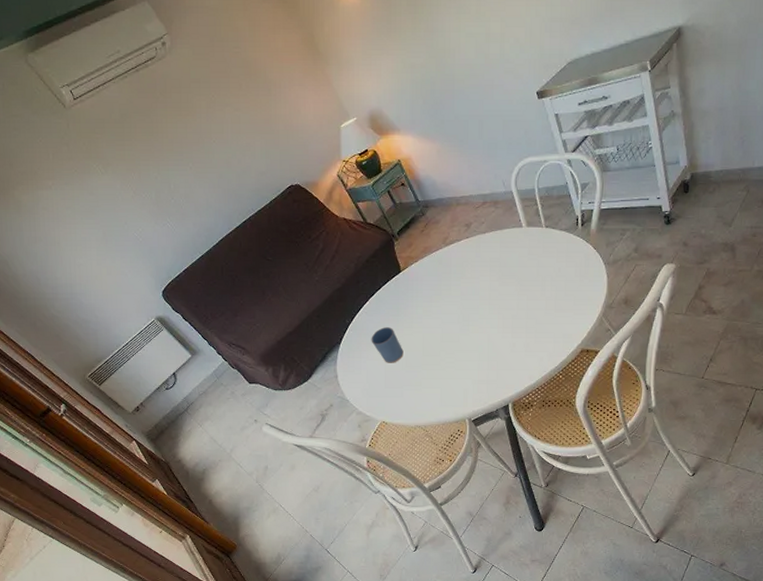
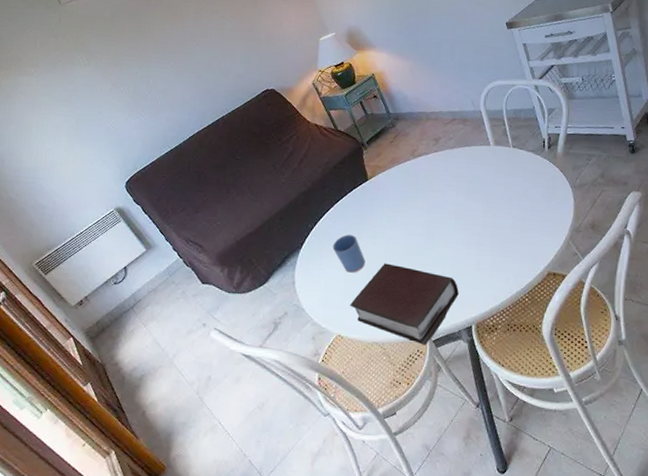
bible: none [392,352,495,425] -> present [350,263,459,345]

